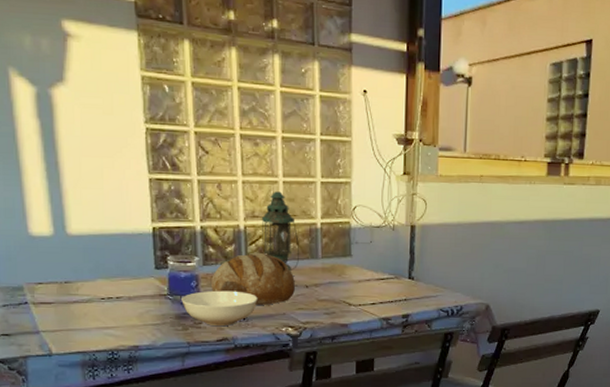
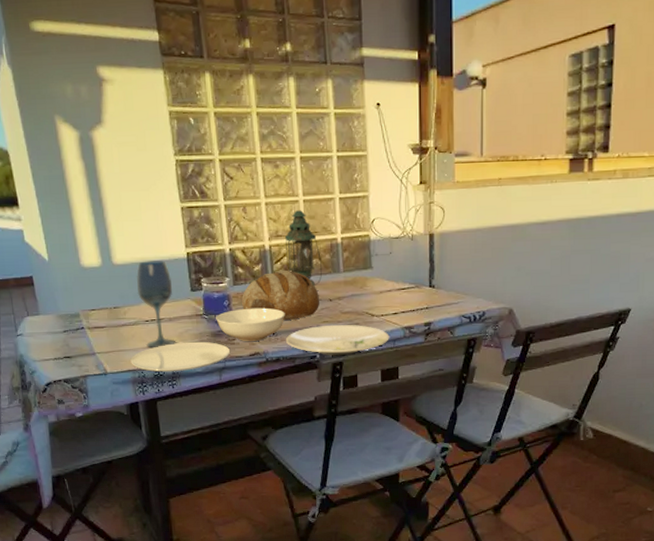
plate: none [81,323,195,356] -> present [130,341,230,372]
wineglass: none [93,233,135,329] -> present [136,260,177,349]
plate: none [256,312,366,345] -> present [285,324,389,356]

